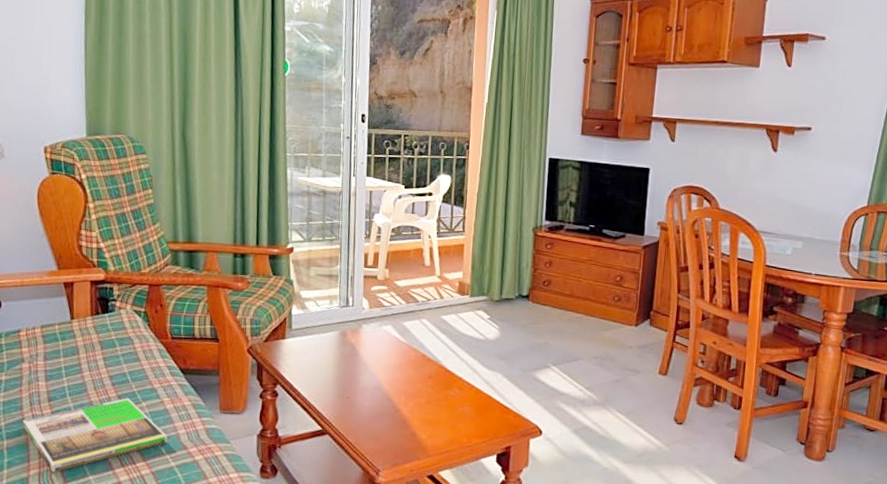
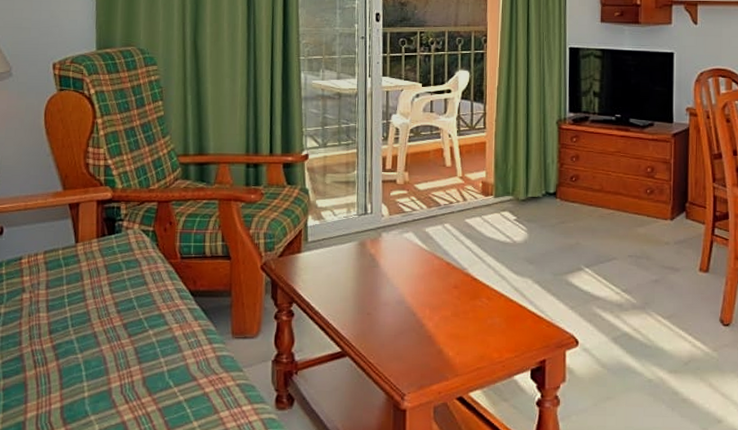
magazine: present [22,398,168,472] -> none [20,326,176,414]

